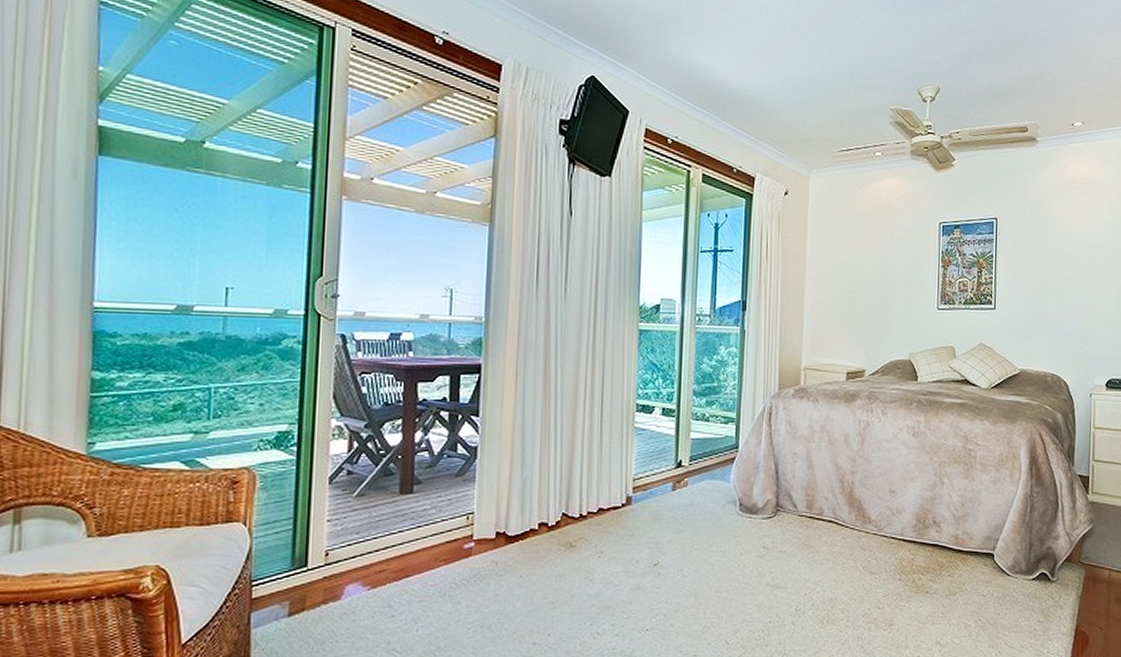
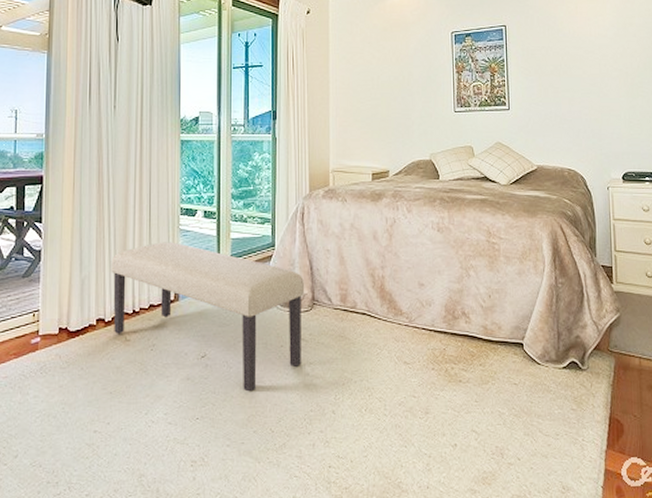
bench: none [556,441,769,602] -> present [111,242,305,392]

